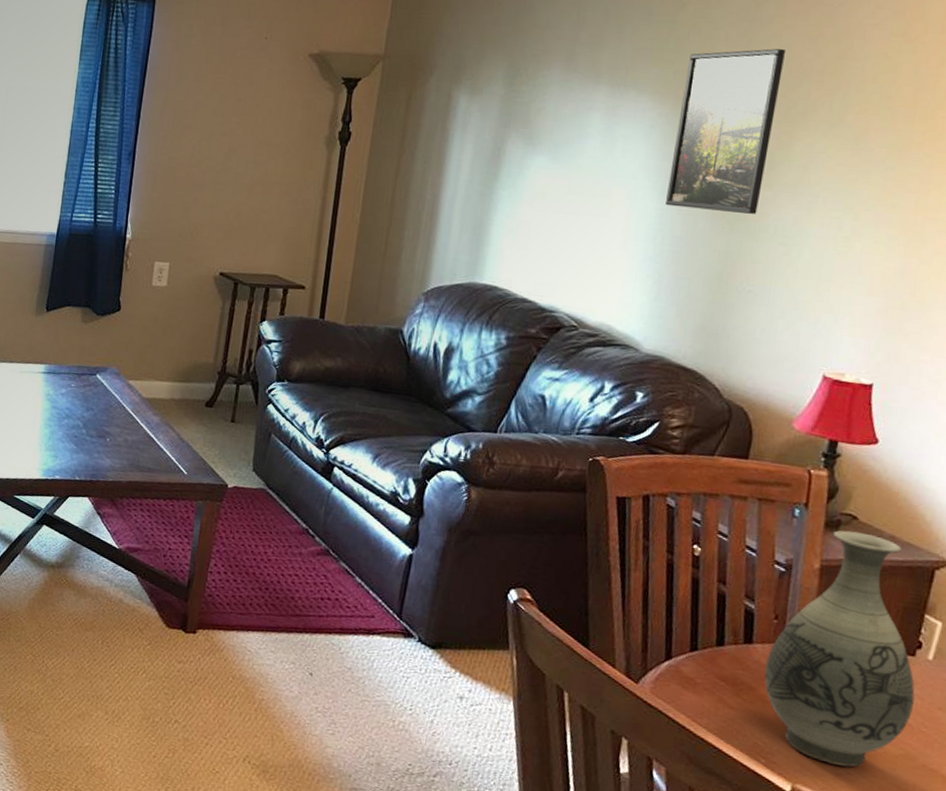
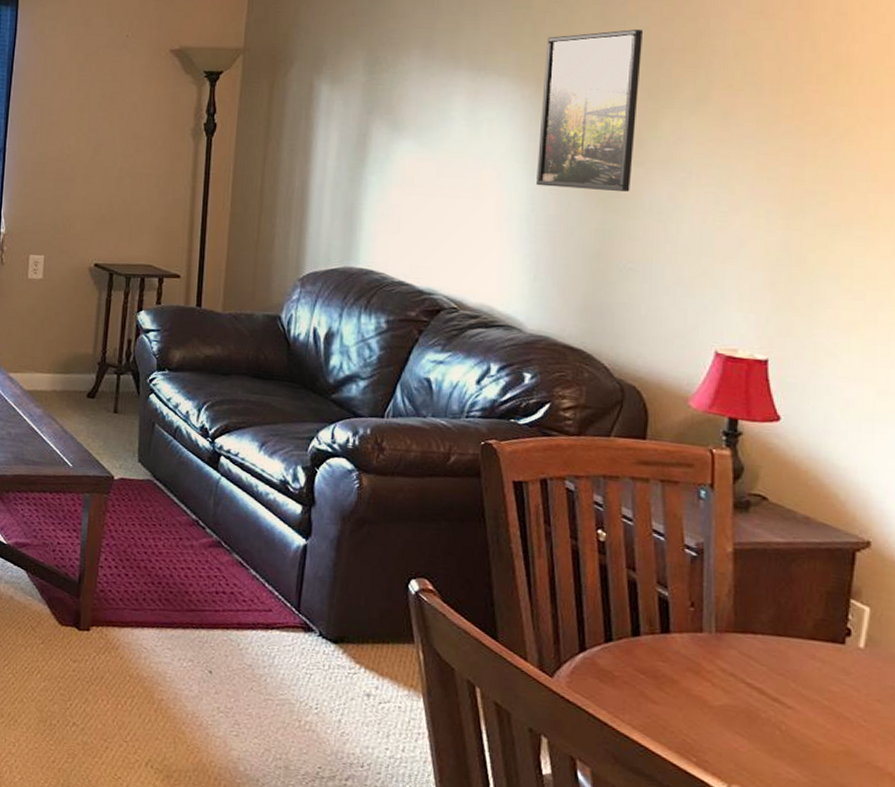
vase: present [764,530,915,767] -> none [685,511,849,766]

